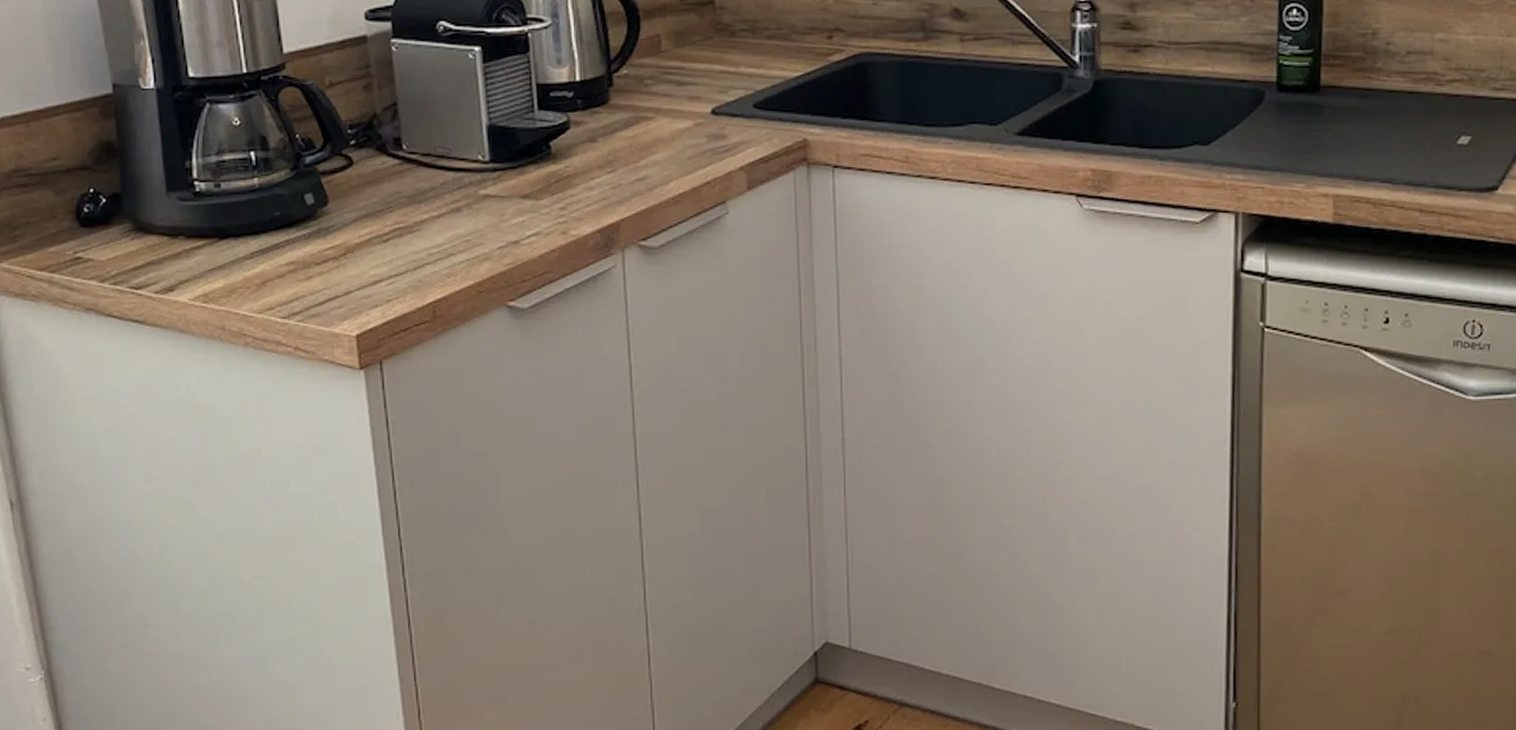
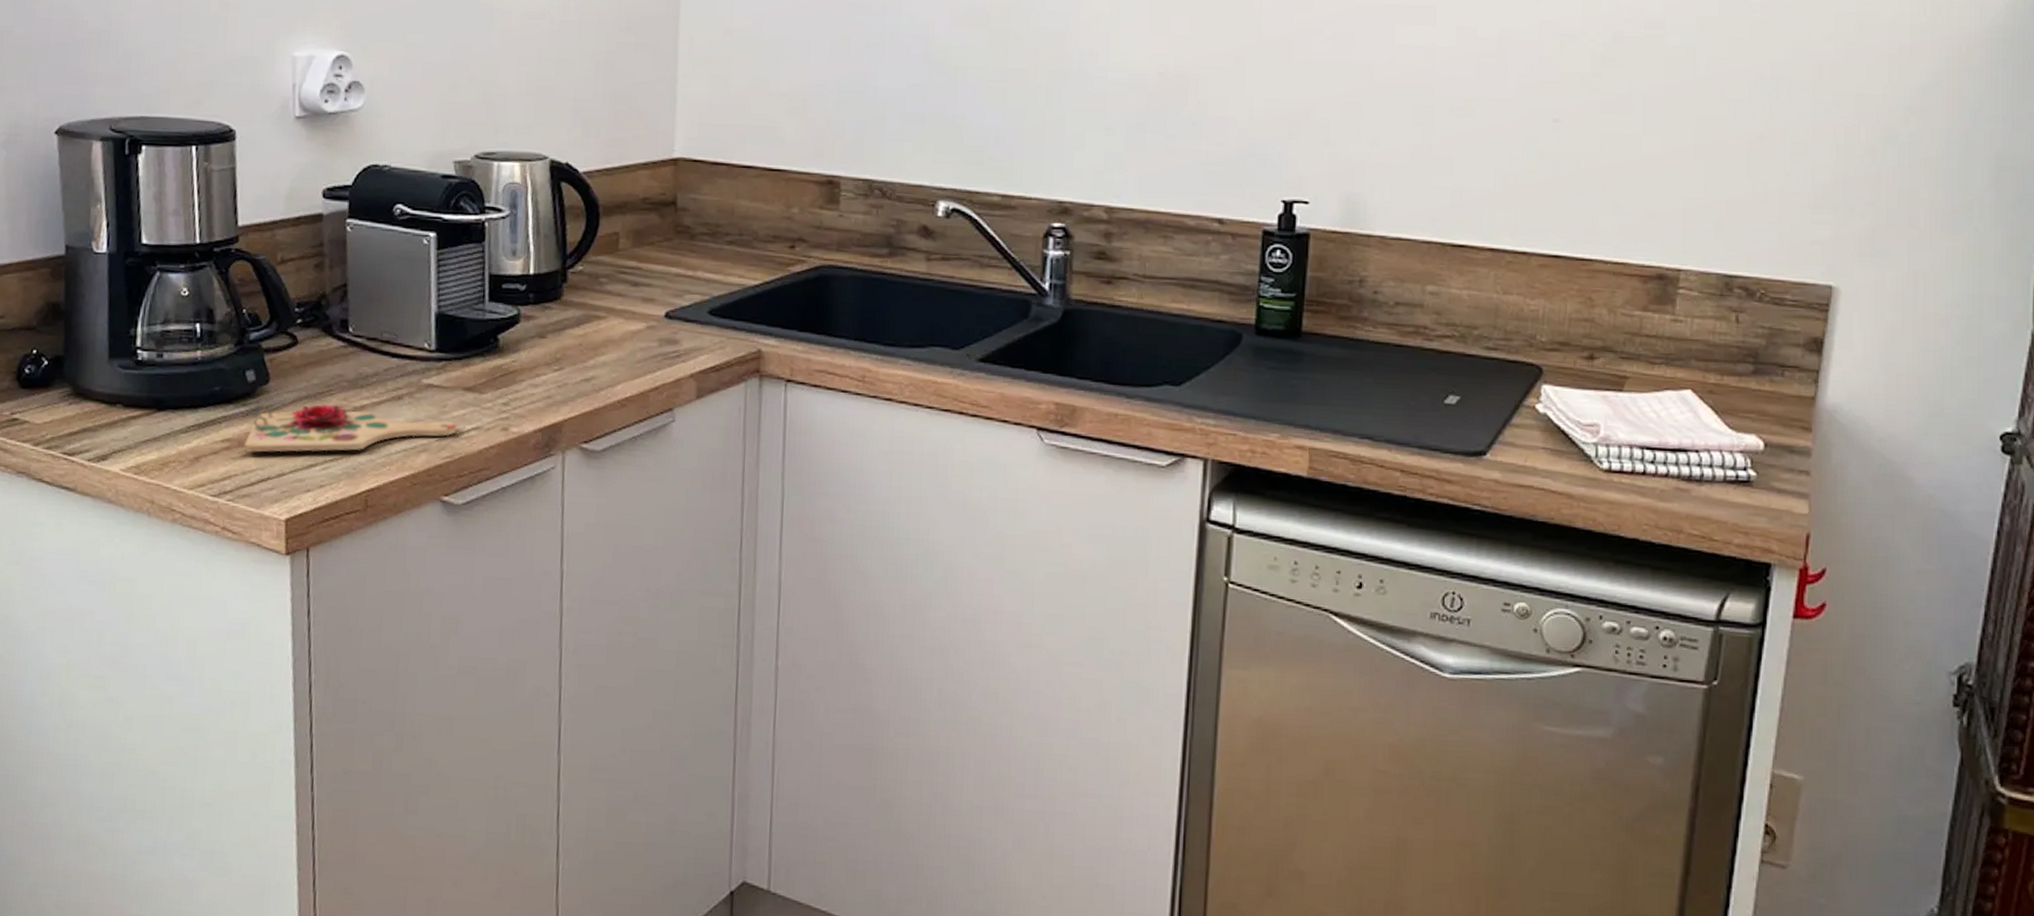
cutting board: none [309,221,517,273] -> present [243,403,457,453]

